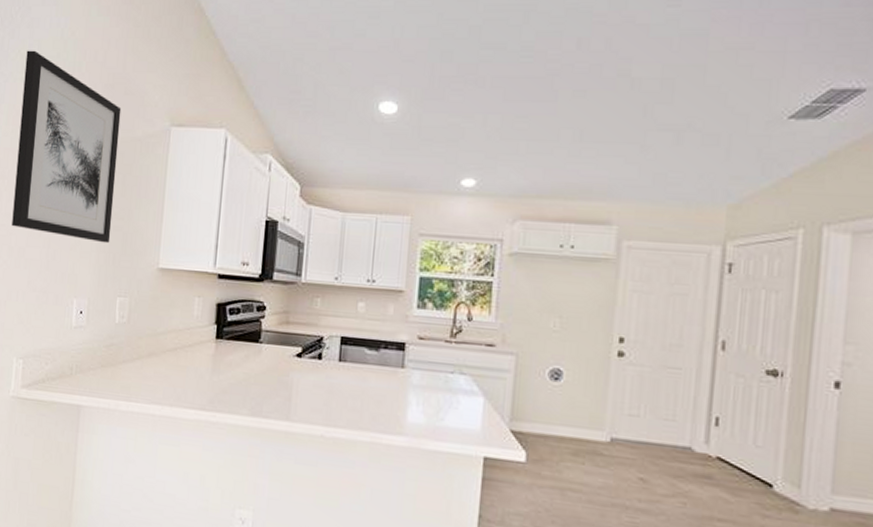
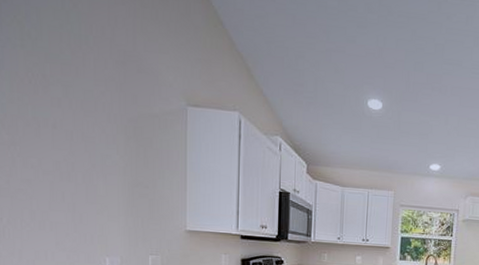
wall art: present [12,50,122,244] -> none [23,16,137,209]

